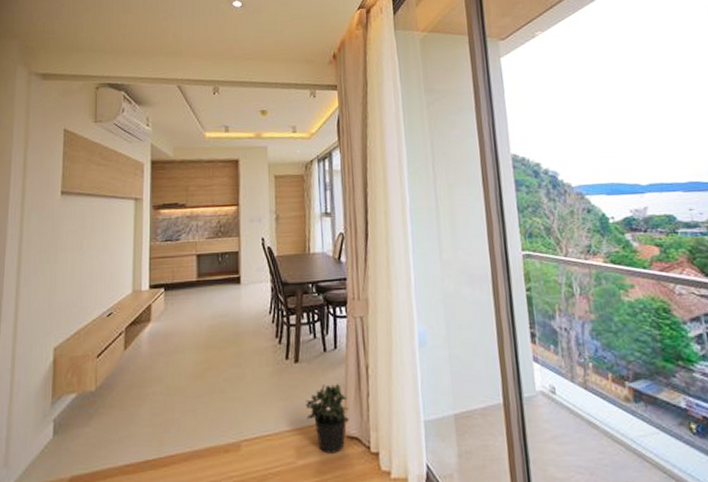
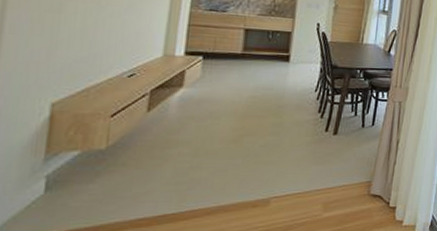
potted plant: present [306,384,349,454] -> none [337,154,377,208]

